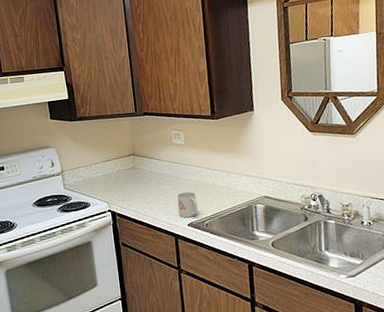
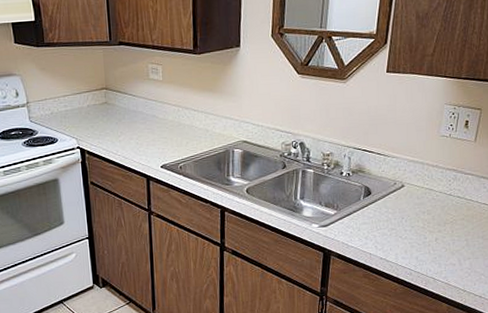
mug: present [177,191,198,218] -> none [151,131,173,159]

